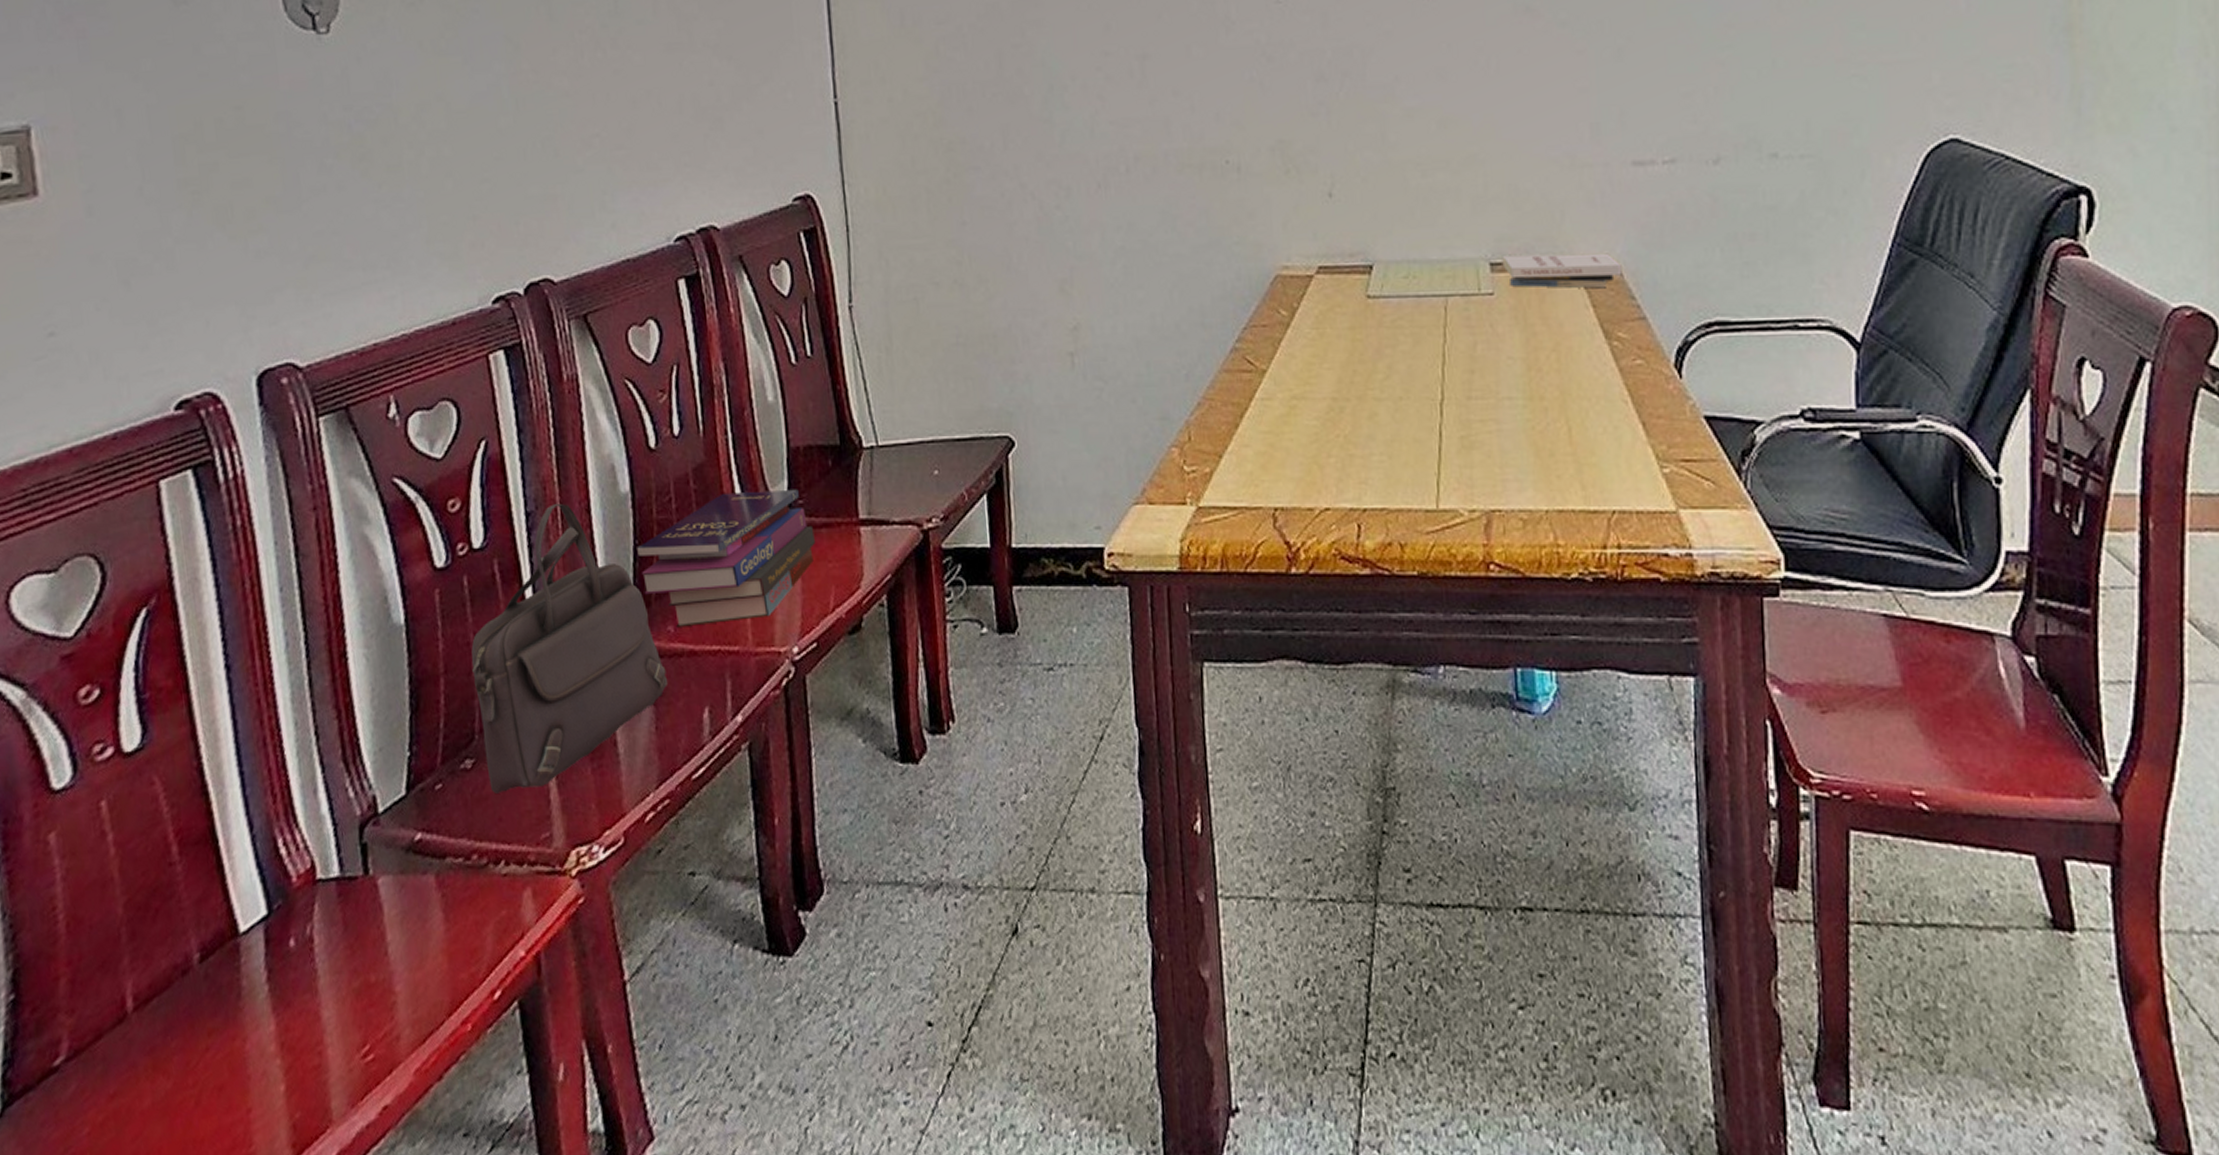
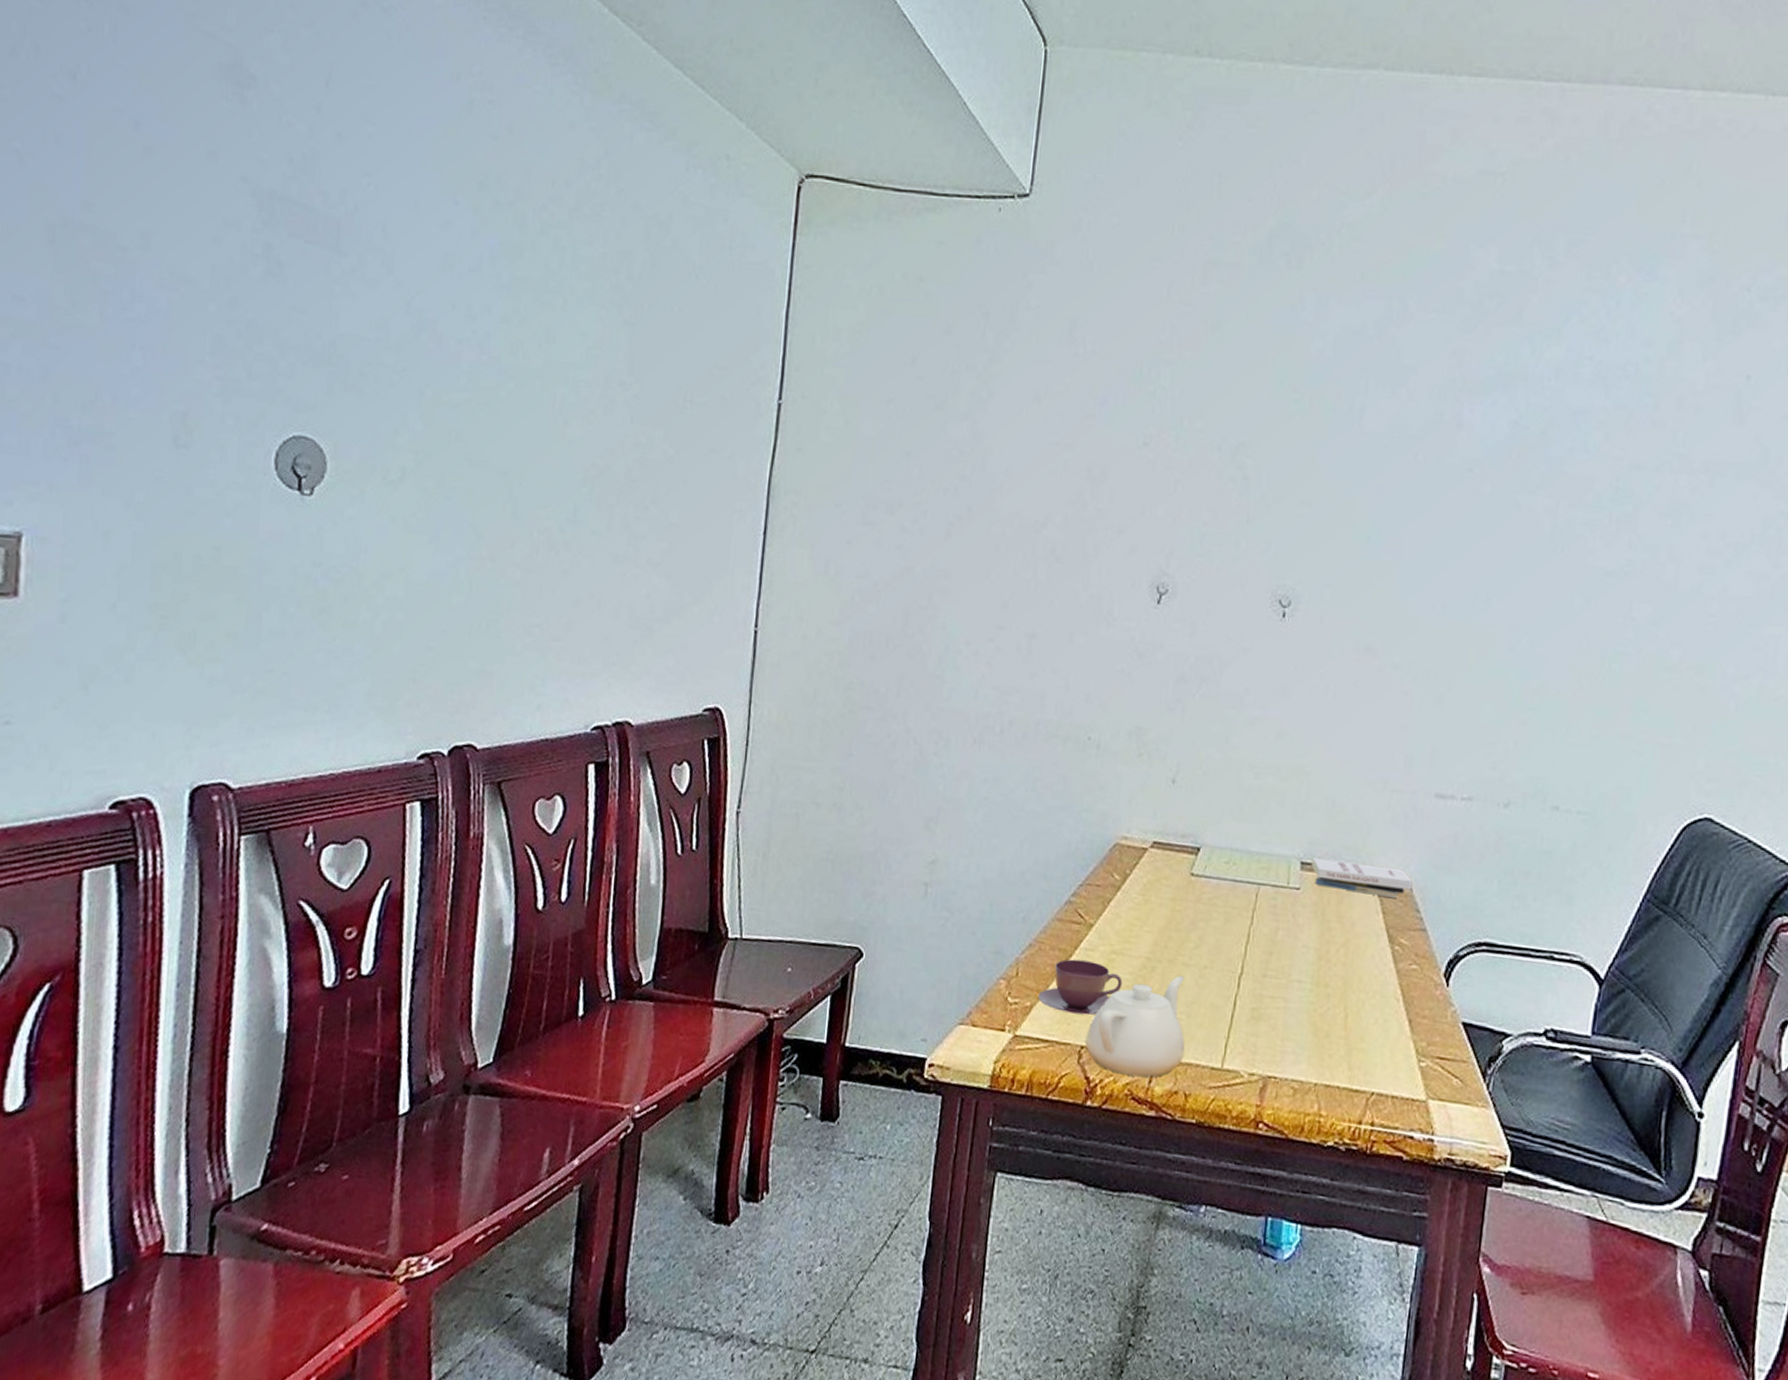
handbag: present [471,503,667,793] -> none [339,945,517,1199]
books: present [637,489,815,627] -> none [509,959,672,1076]
teacup: none [1216,412,1310,473] -> present [1037,959,1123,1016]
teapot: none [1278,412,1392,533] -> present [1085,975,1185,1078]

